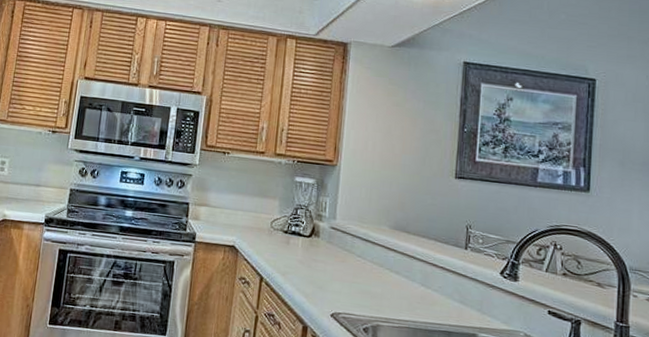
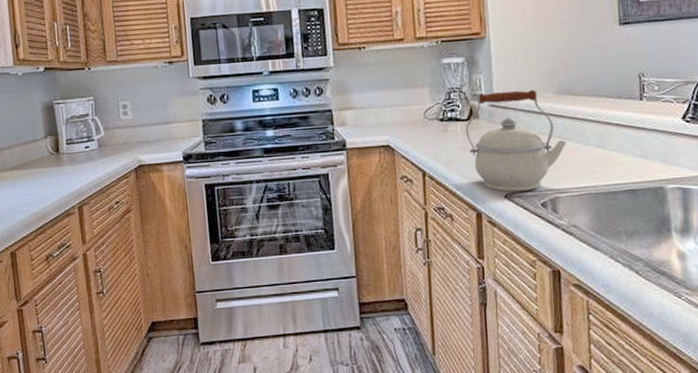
kettle: none [305,214,395,314] -> present [465,89,567,192]

